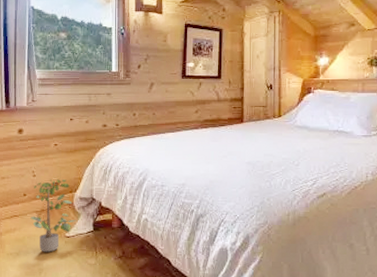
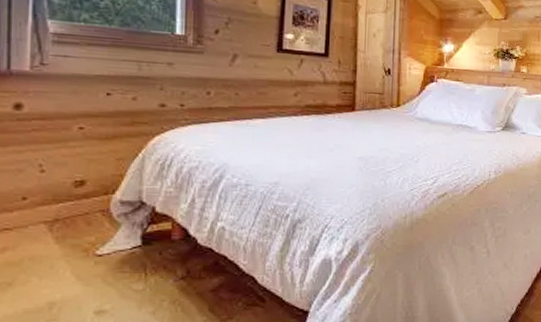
potted plant: present [30,179,78,253] -> none [34,176,117,279]

